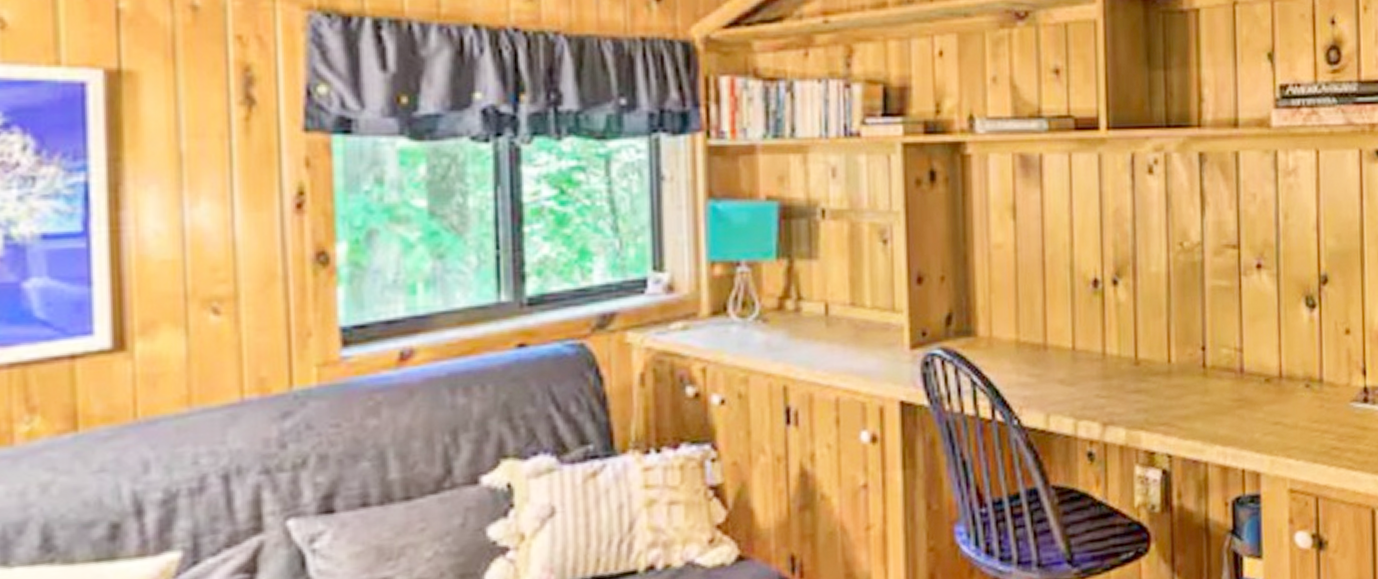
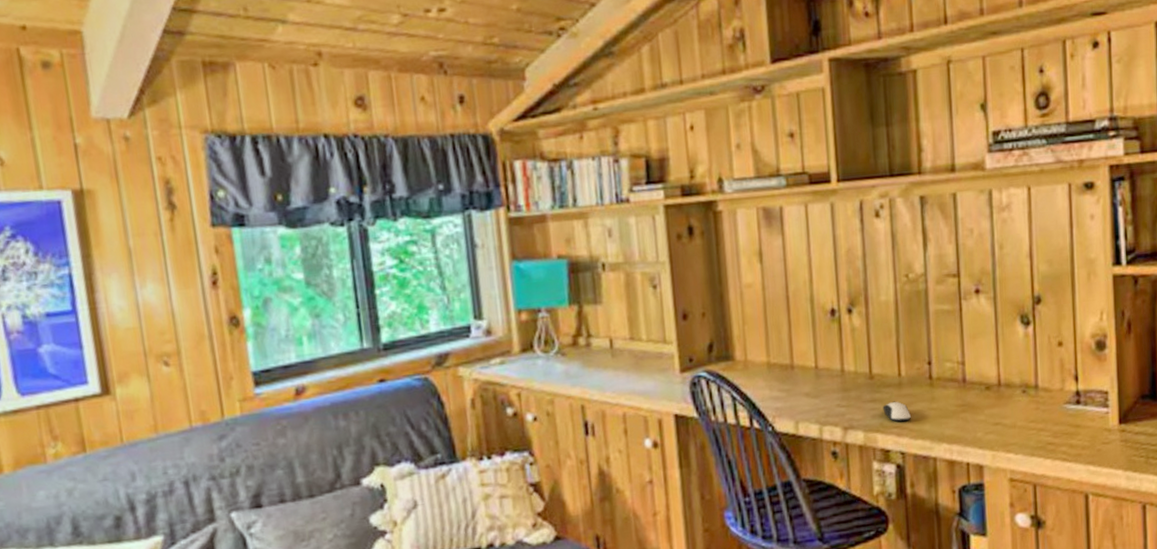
computer mouse: none [1149,392,1180,419] -> present [883,401,911,422]

